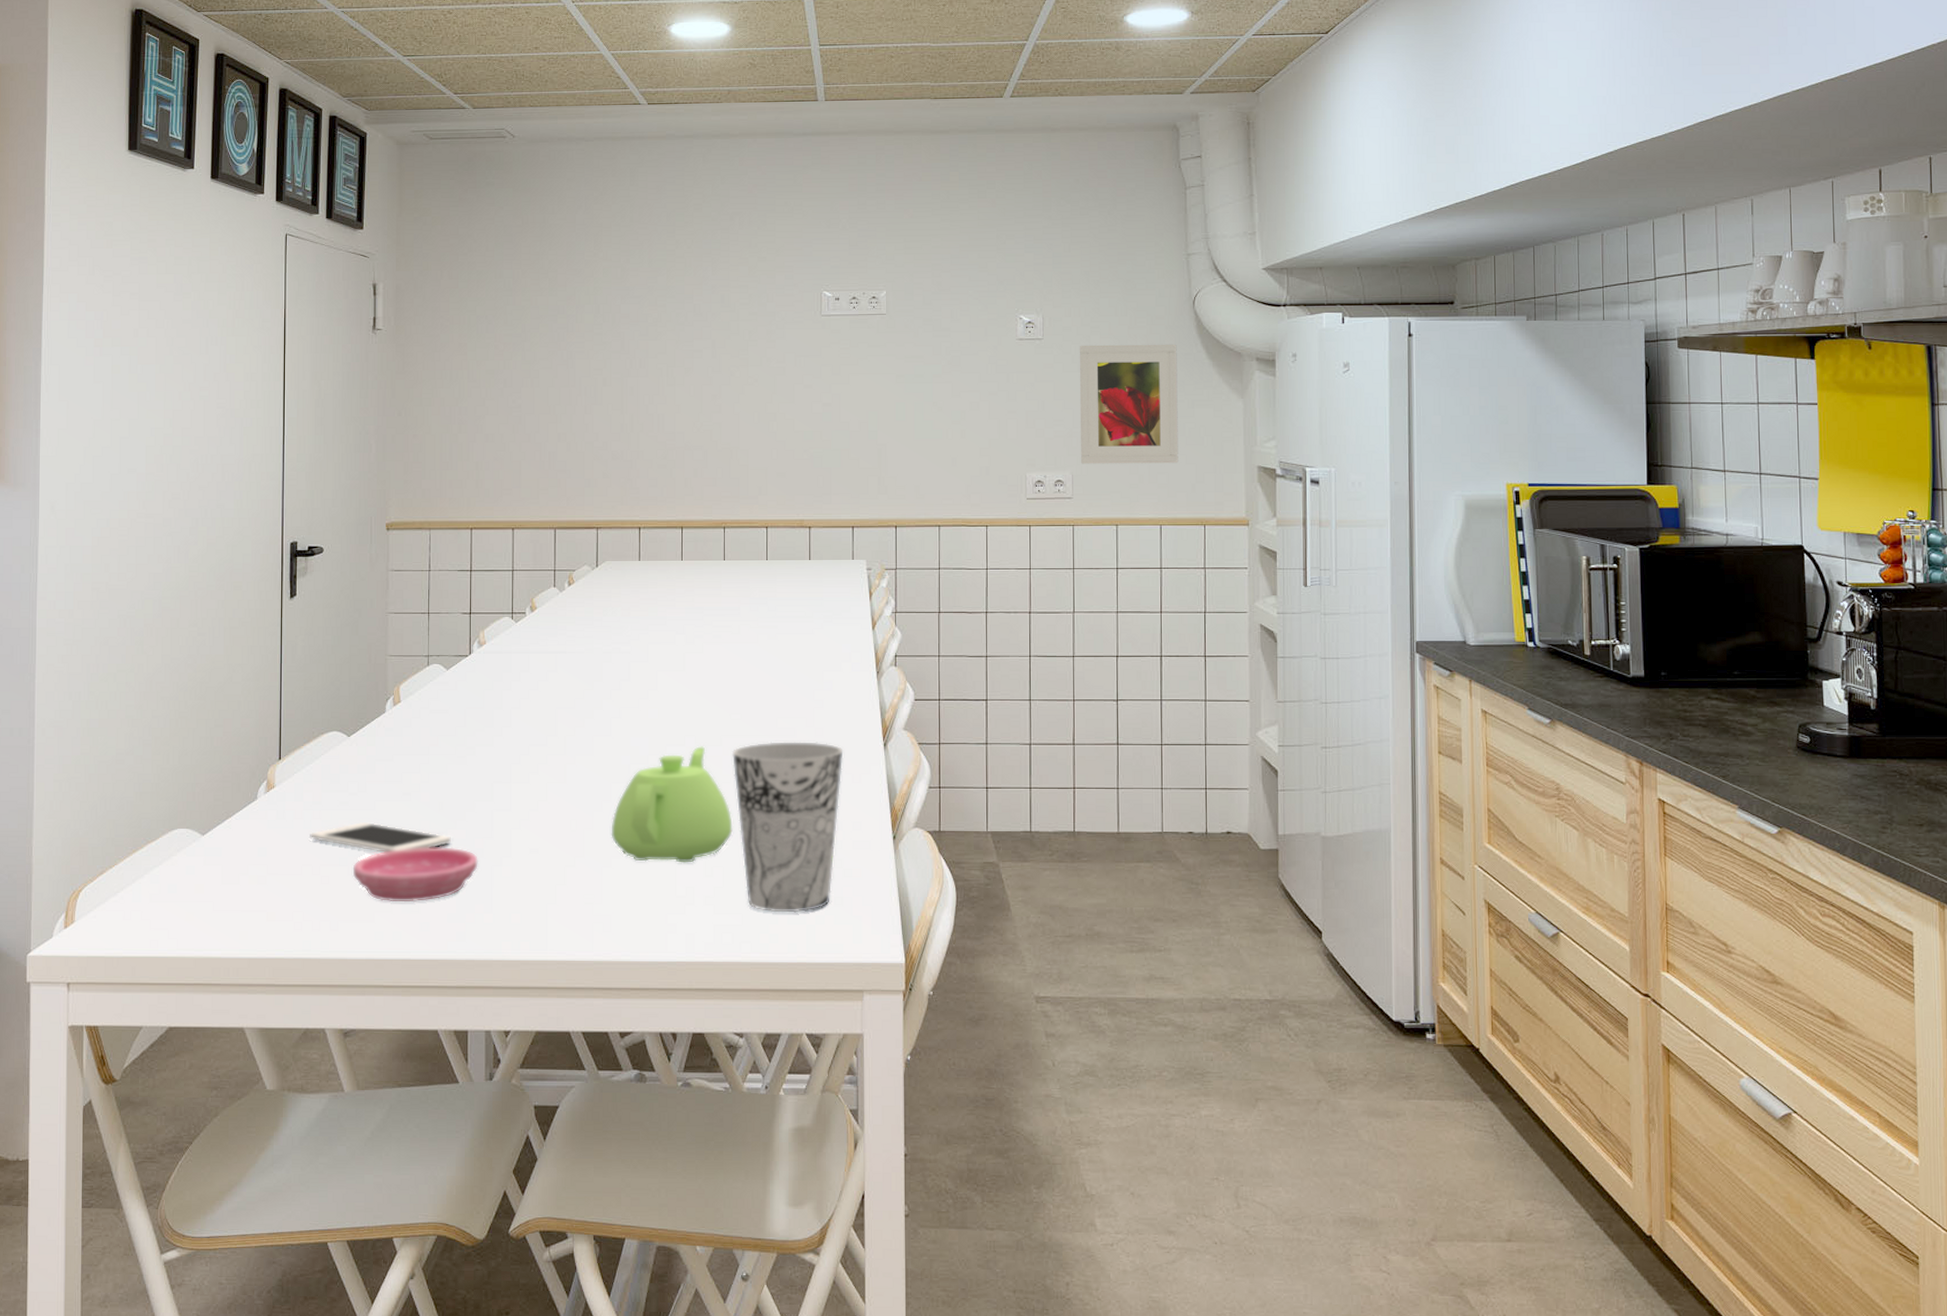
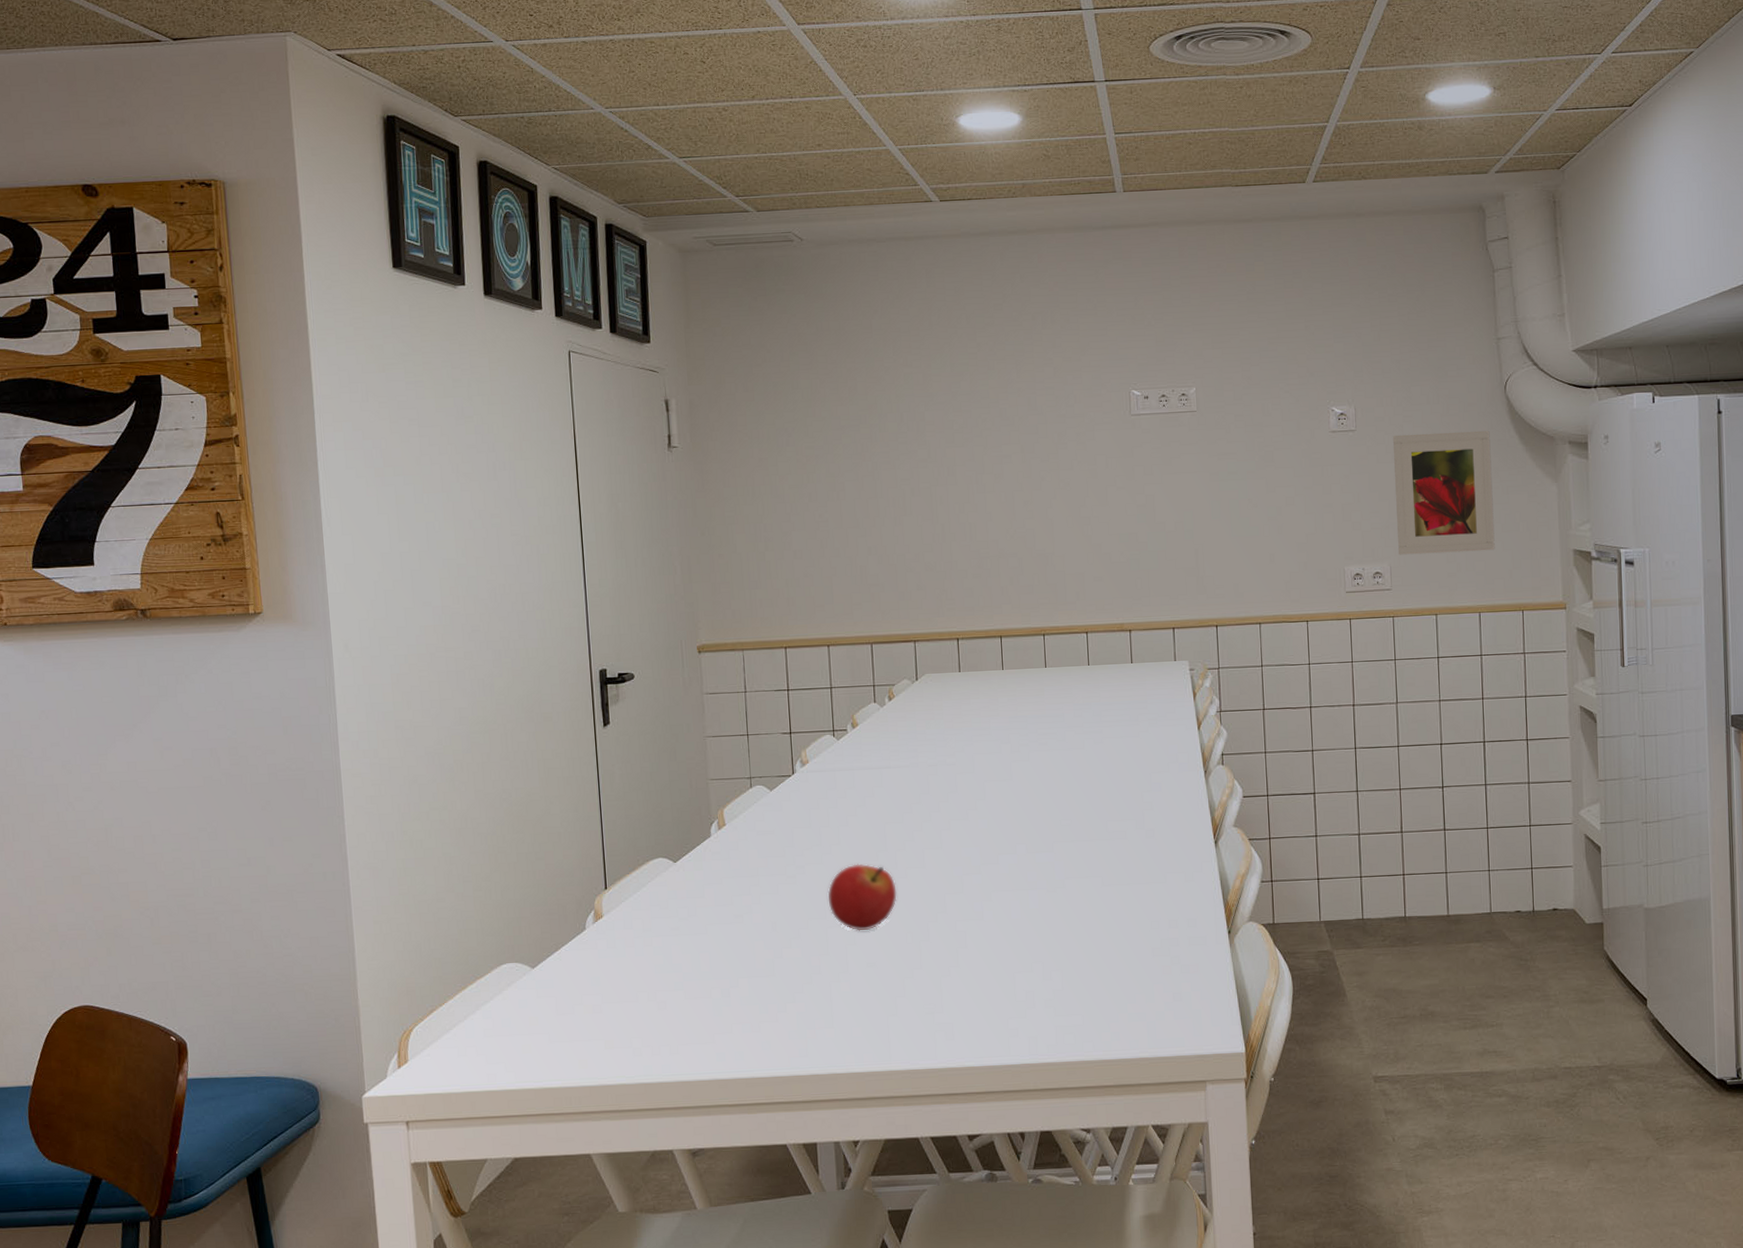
cell phone: present [310,821,451,853] -> none [642,946,787,975]
saucer: present [352,846,478,903] -> none [689,965,816,1023]
fruit: none [495,747,564,816] -> present [827,863,897,931]
teapot: present [611,746,733,863] -> none [947,853,1069,969]
cup: present [731,742,844,913] -> none [1063,843,1176,1011]

